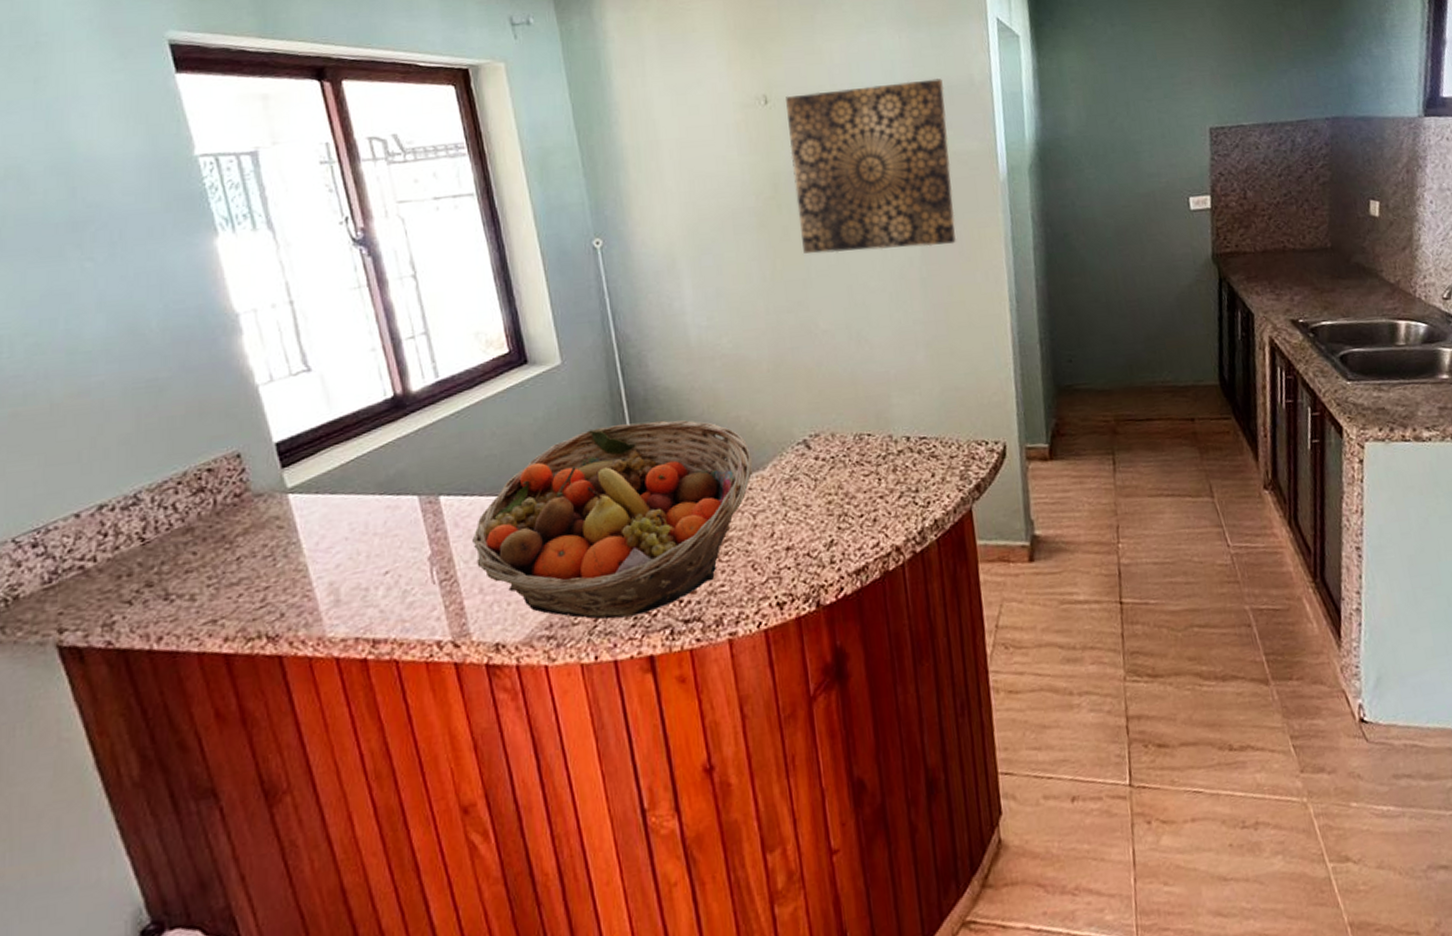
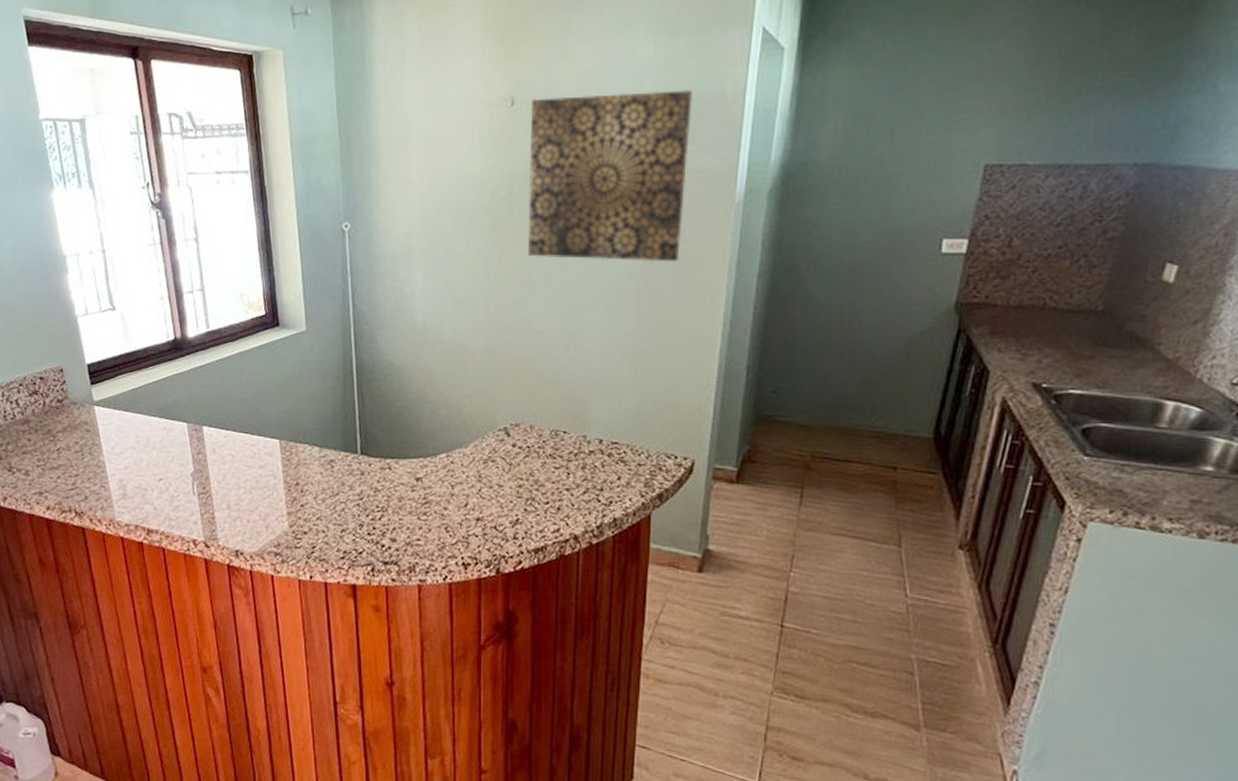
fruit basket: present [472,420,753,620] -> none [225,389,457,550]

